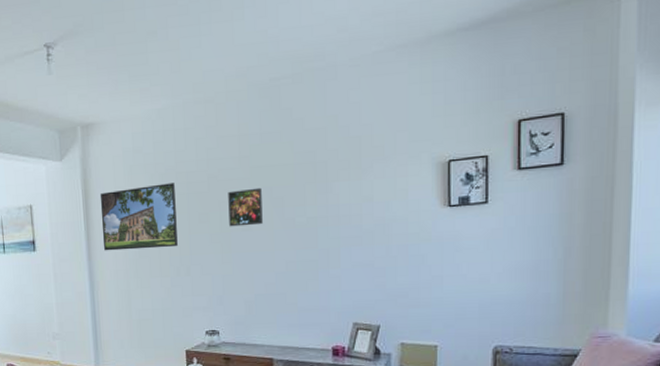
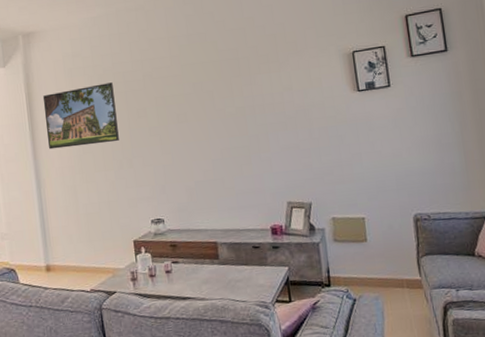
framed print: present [228,187,263,227] -> none [162,83,196,120]

